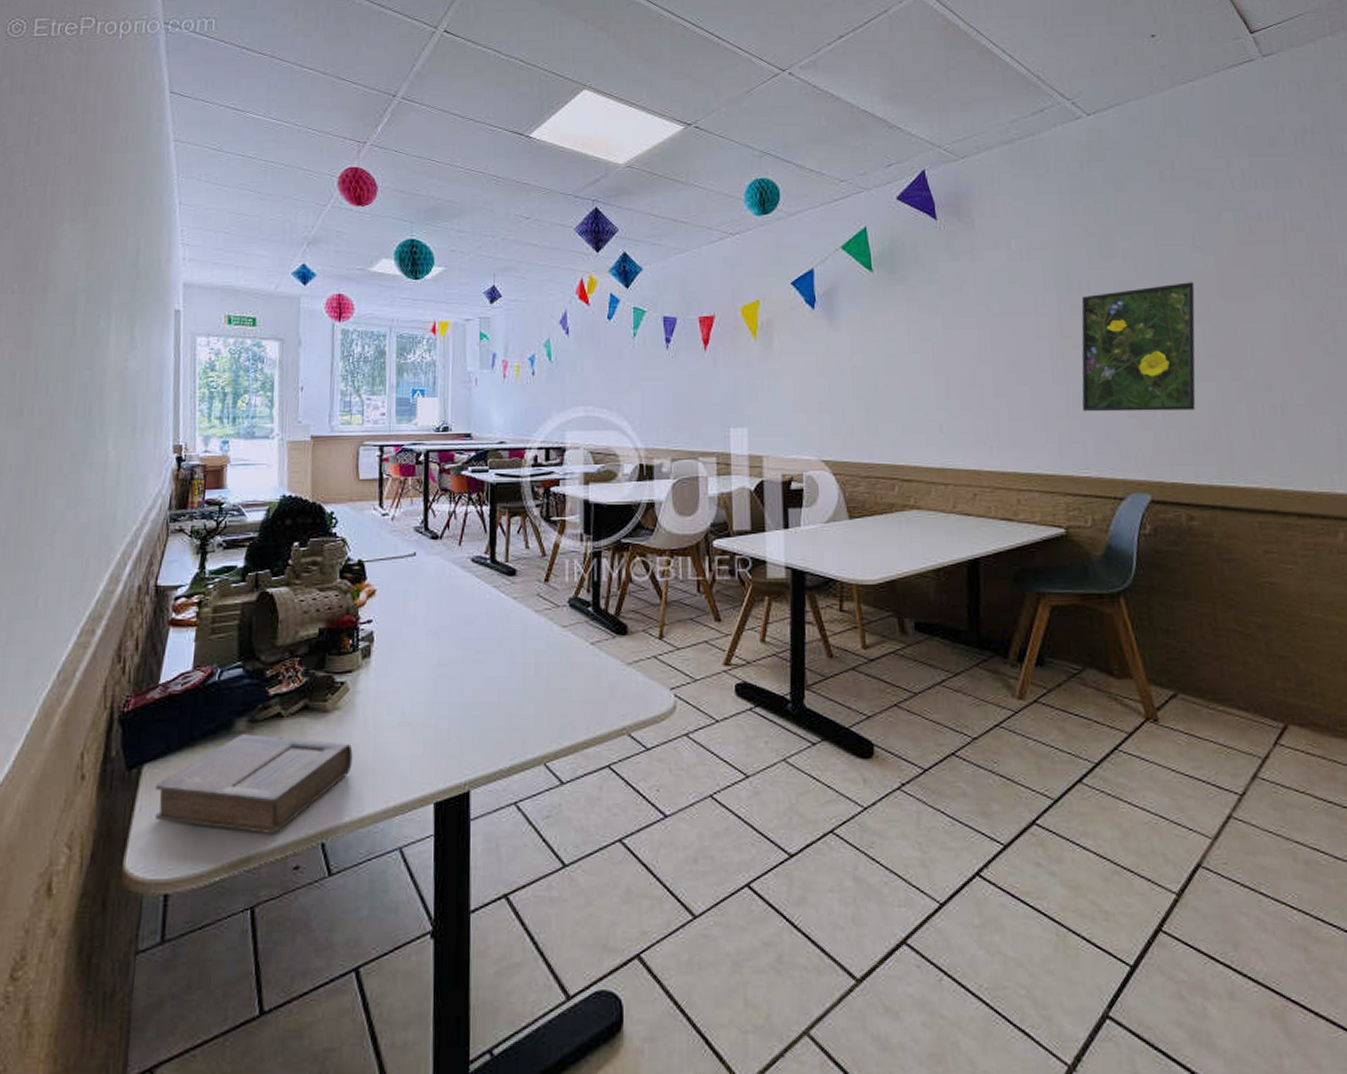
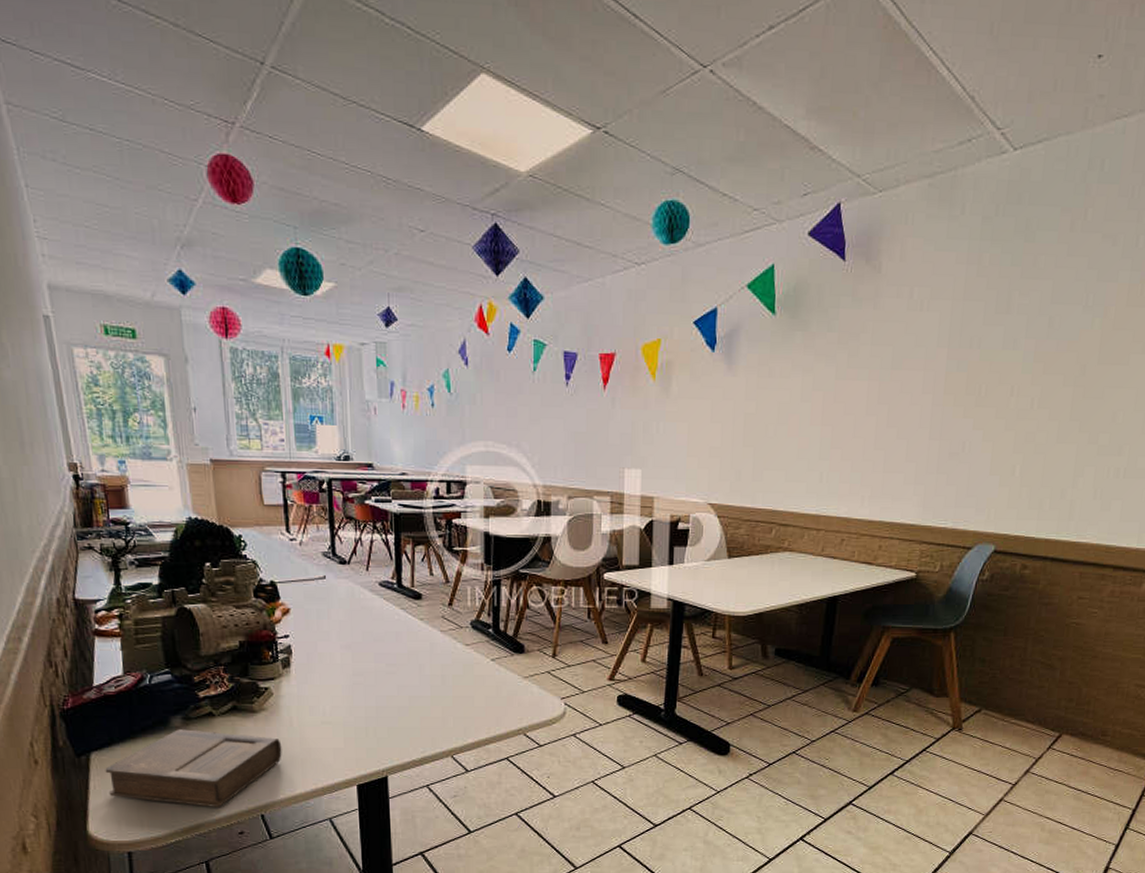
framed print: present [1081,282,1196,412] -> none [950,343,1077,470]

